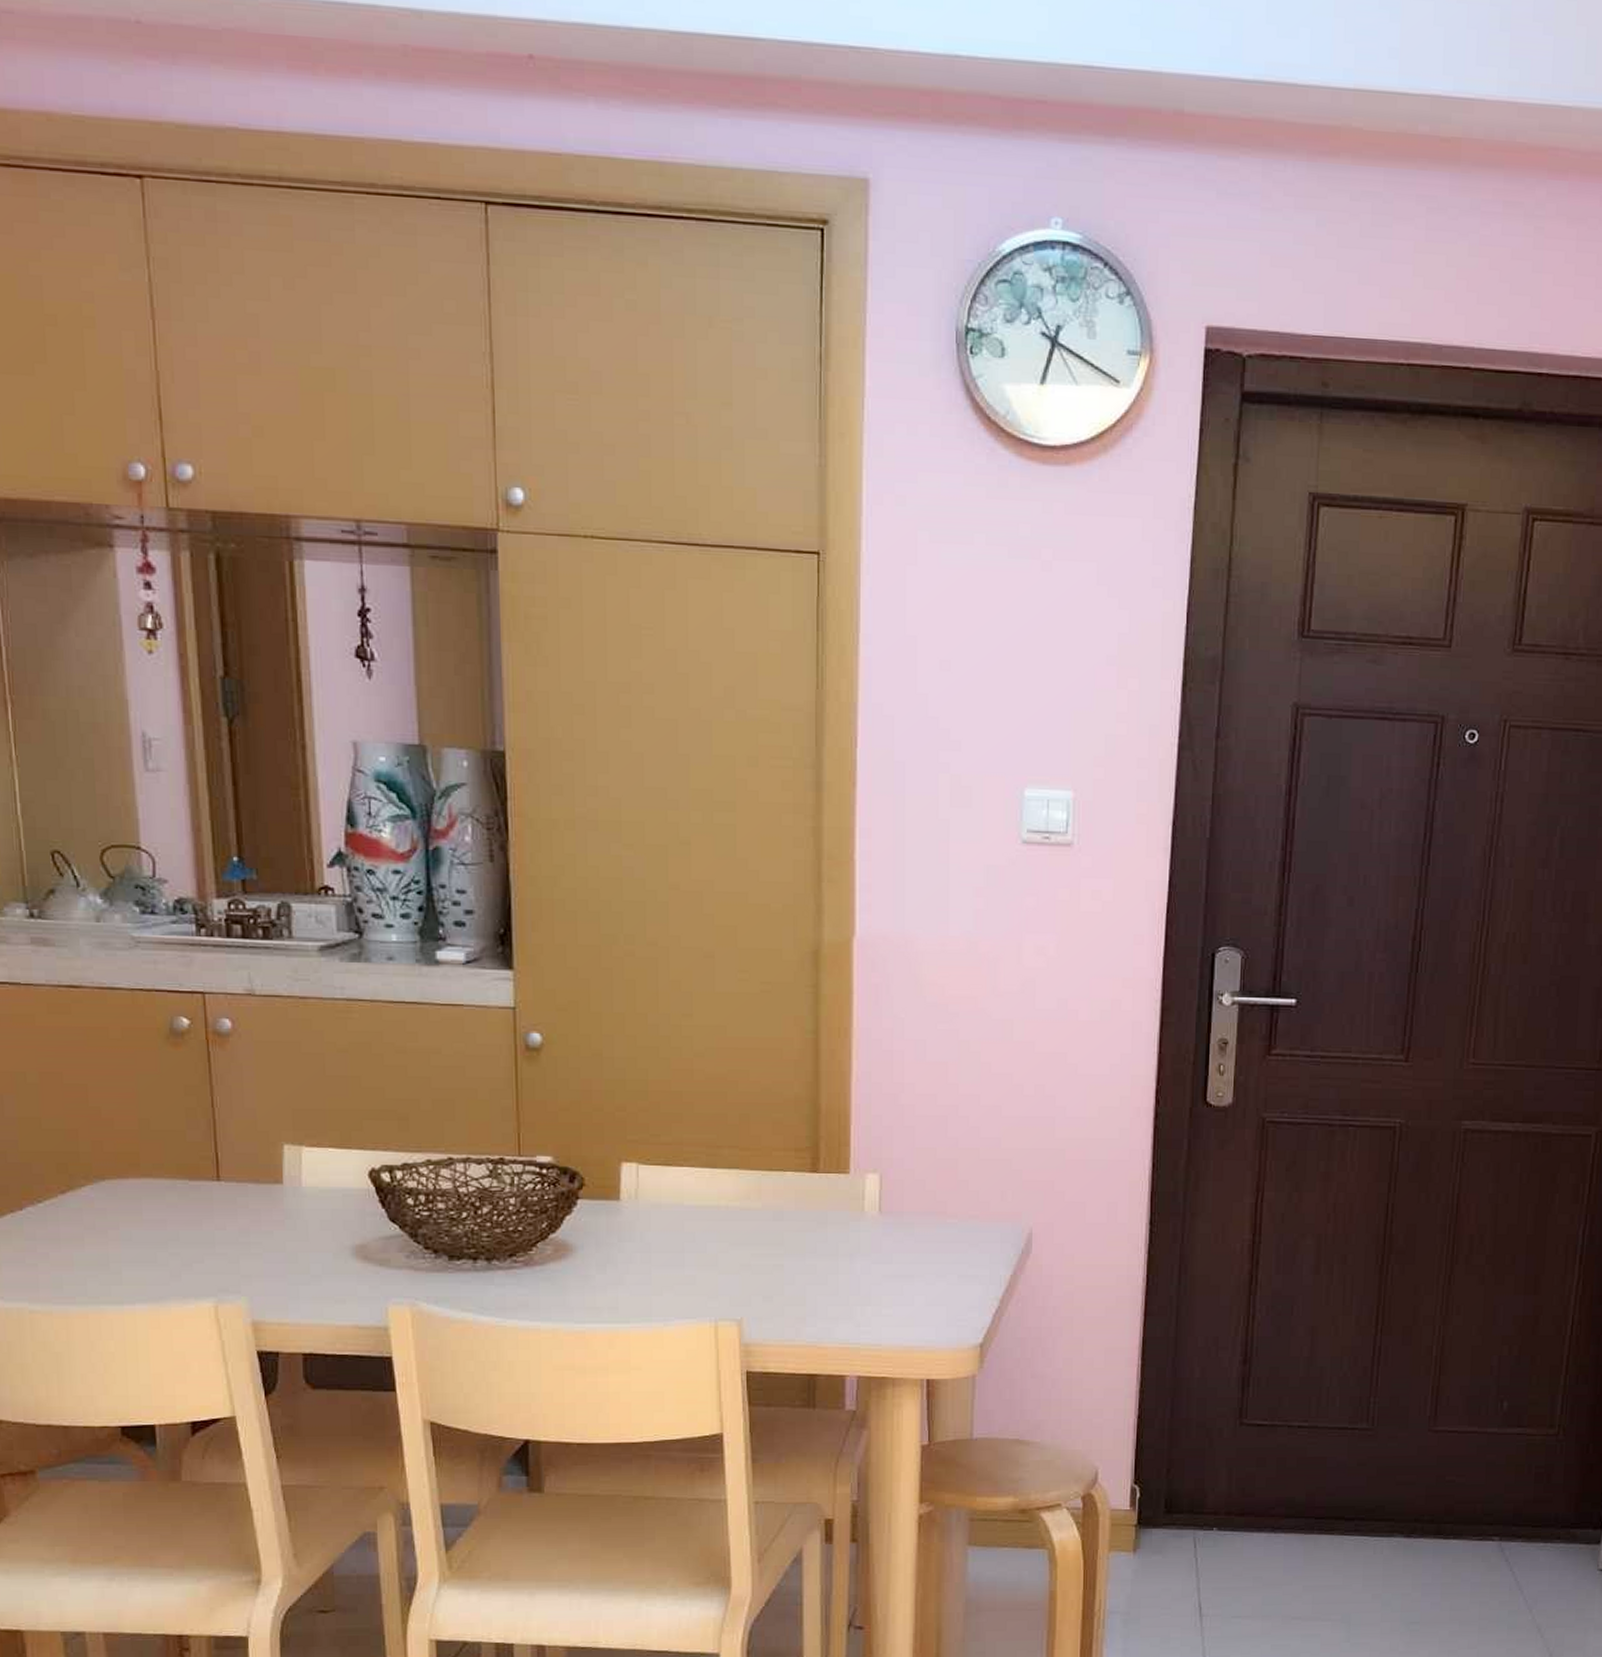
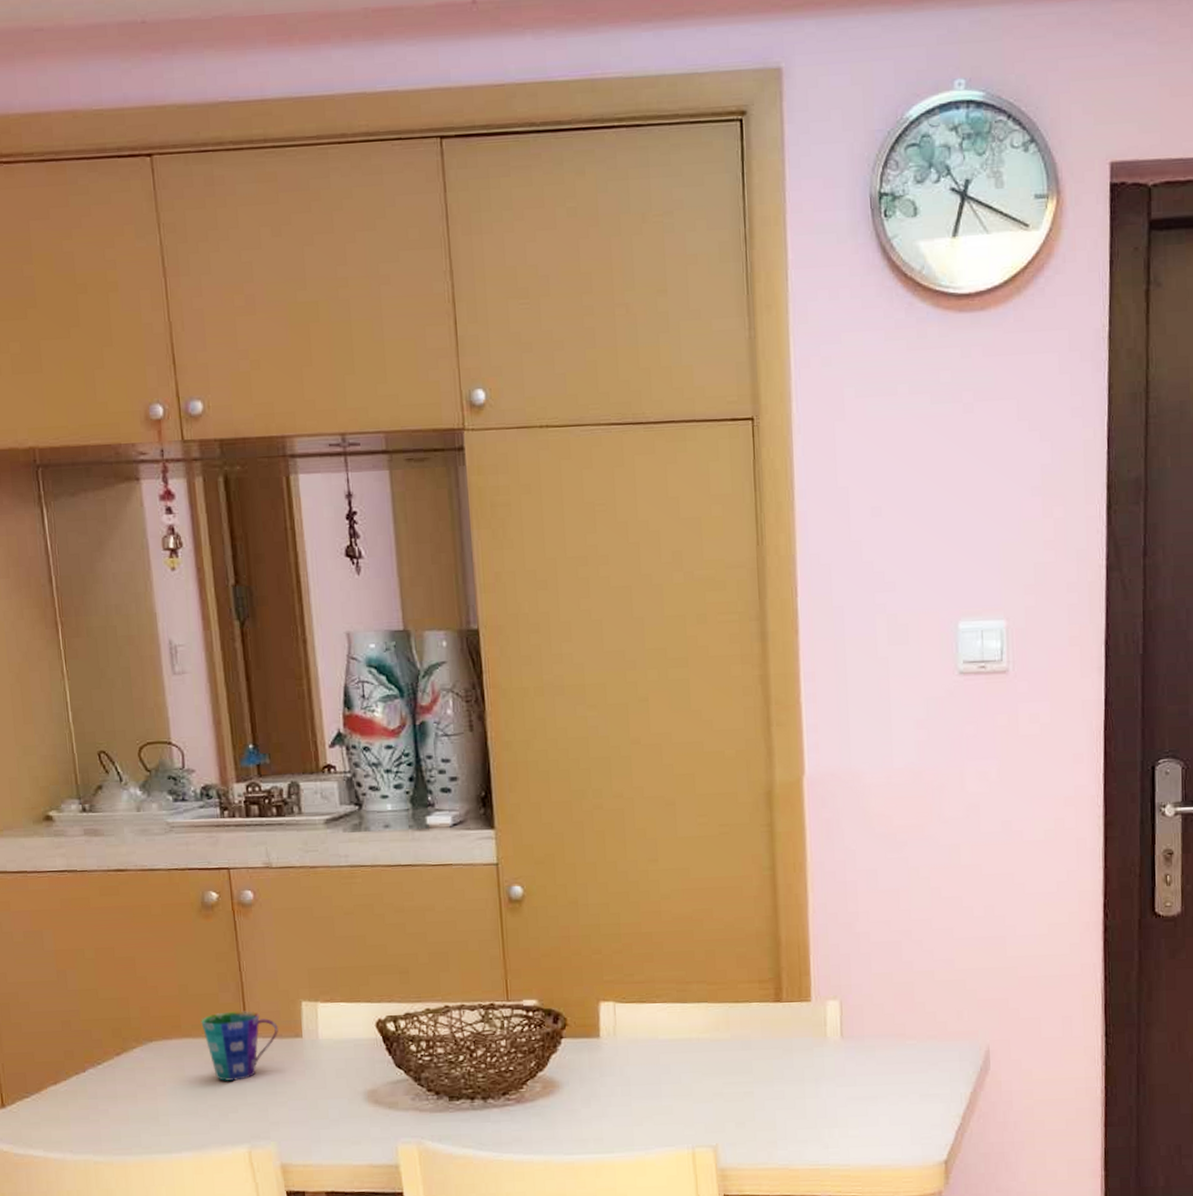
cup: none [164,1151,256,1229] -> present [201,1010,279,1082]

